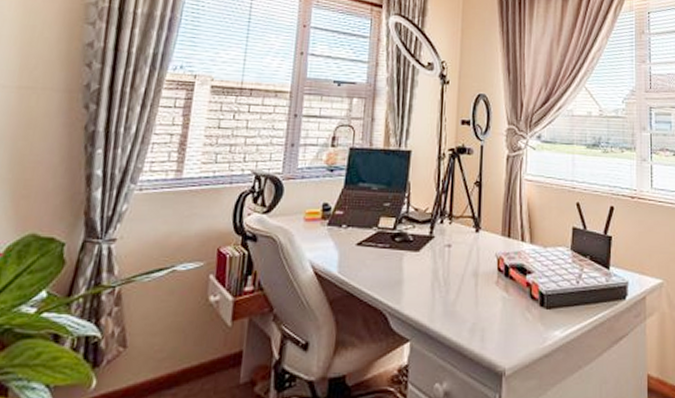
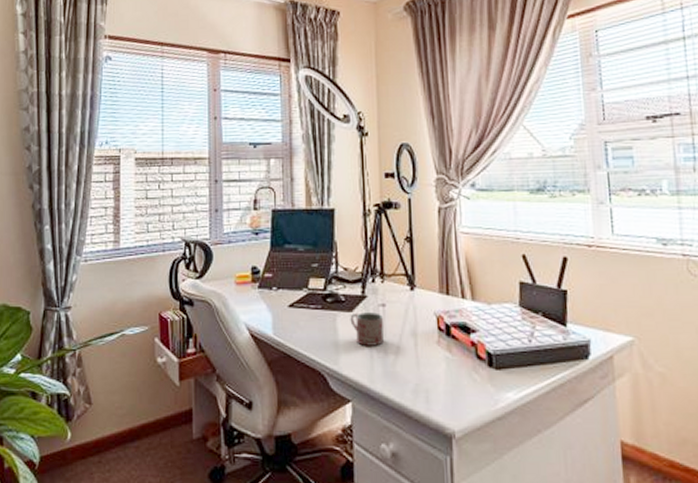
mug: none [416,252,449,286] -> present [350,312,385,346]

